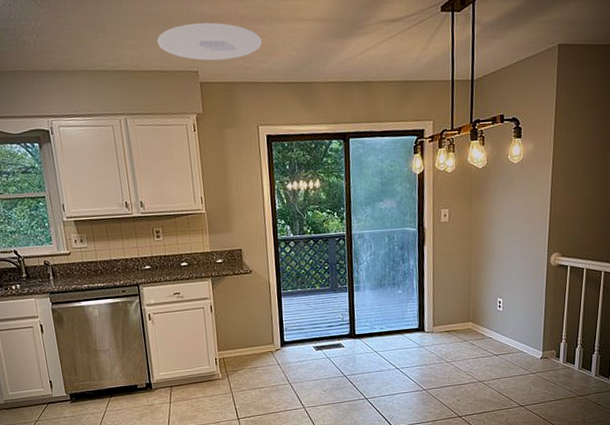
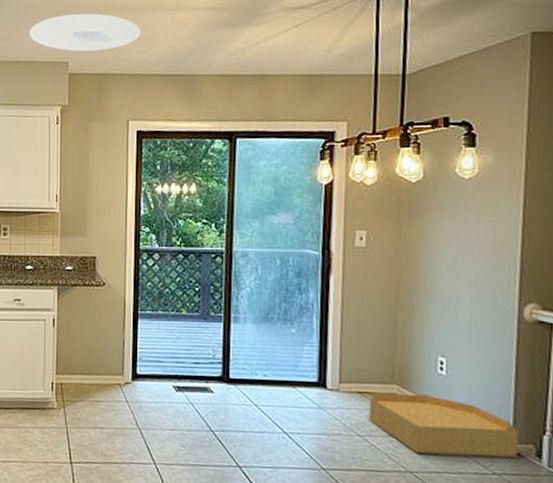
basket: none [453,326,547,369] -> present [369,392,519,459]

